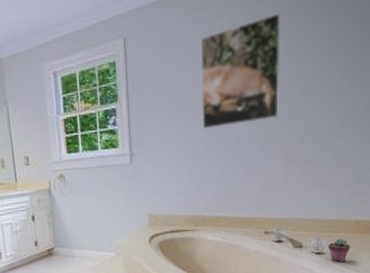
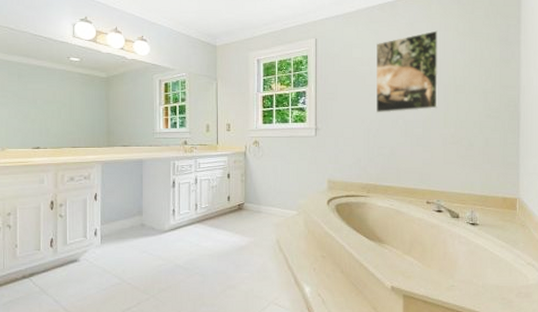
potted succulent: present [328,238,351,263] -> none [481,212,500,234]

